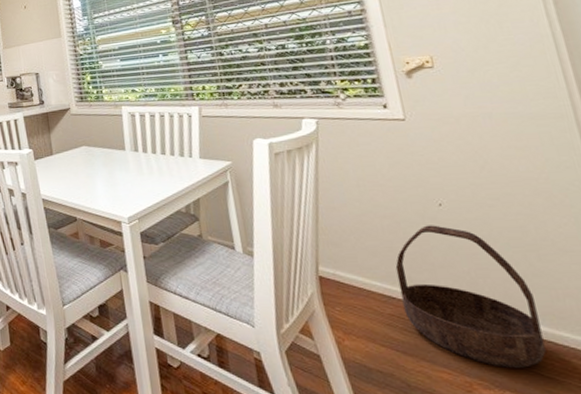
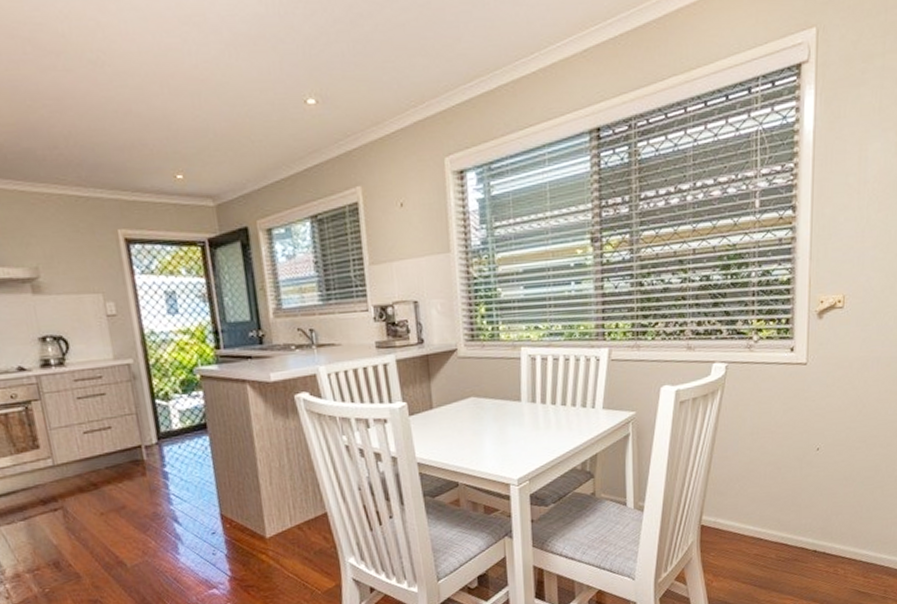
basket: present [395,225,546,368] -> none [768,469,870,589]

